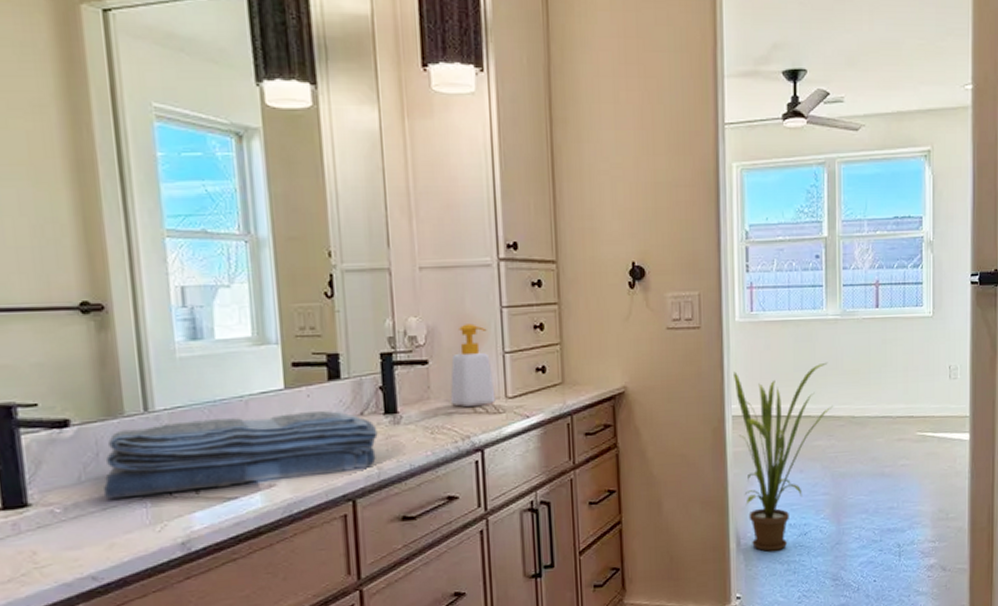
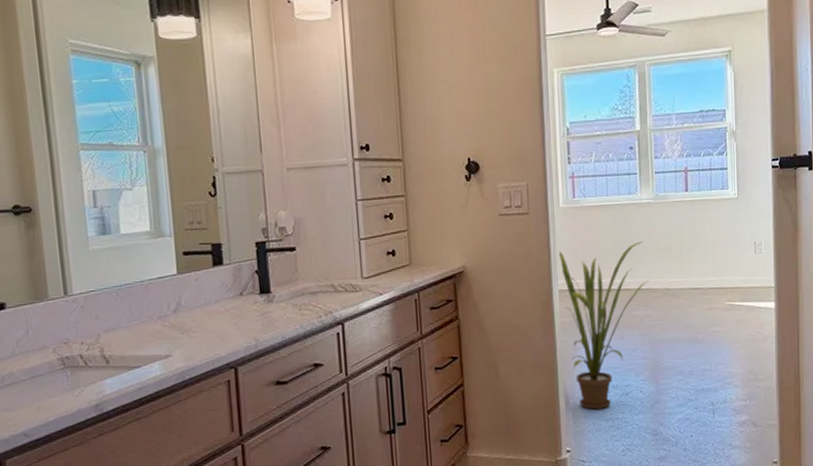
towel: present [103,411,378,499] -> none [32,292,255,369]
soap bottle: present [450,323,496,408] -> none [314,215,353,287]

